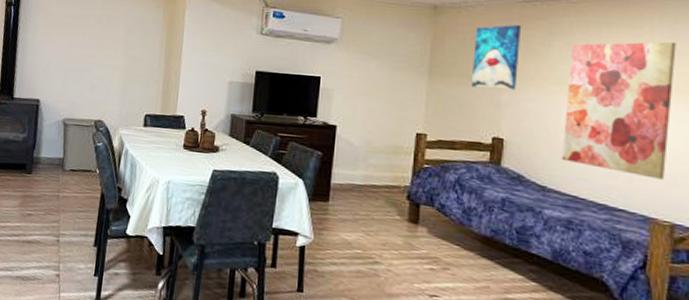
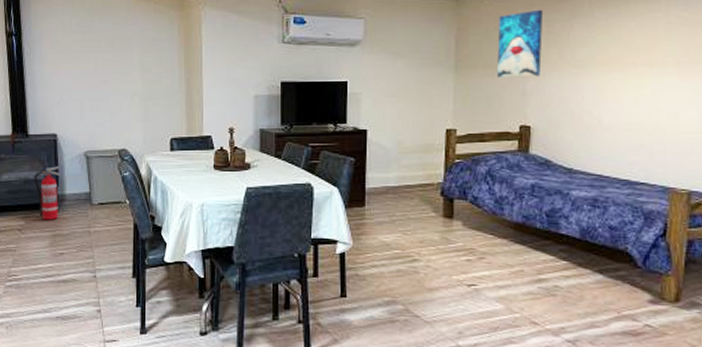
fire extinguisher: none [13,130,39,181] -> present [34,166,62,221]
wall art: present [561,41,676,180] -> none [586,13,691,150]

